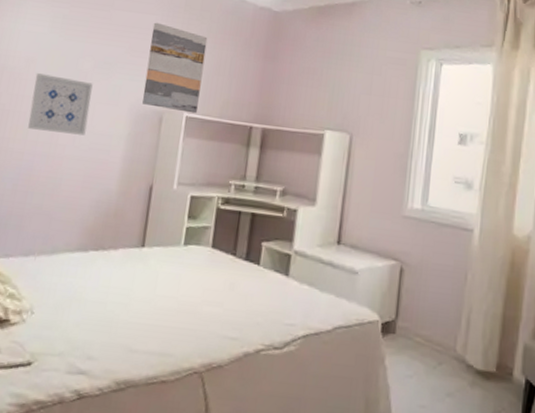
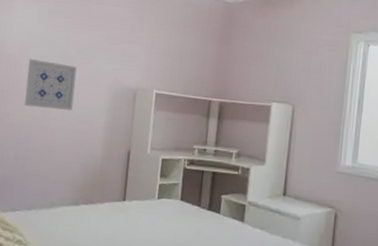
wall art: present [142,22,208,114] -> none [119,13,172,91]

